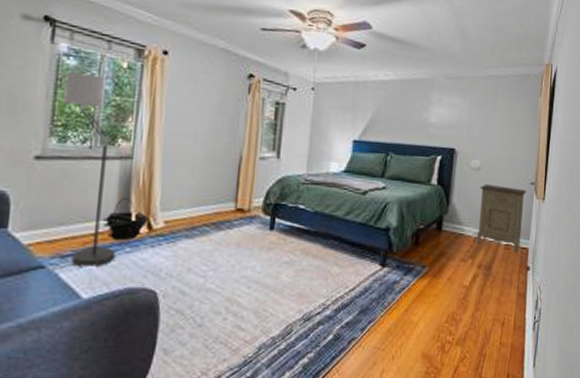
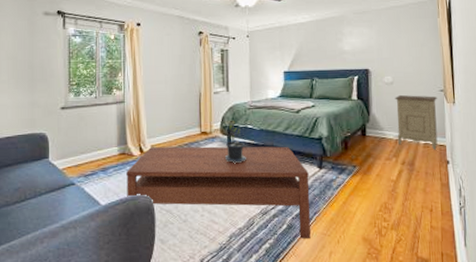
floor lamp: present [62,72,116,267] -> none [74,46,120,182]
basket: present [102,198,148,241] -> none [109,131,139,162]
coffee table: none [121,224,368,353] -> present [126,146,311,239]
potted plant: none [263,197,292,254] -> present [224,121,246,164]

